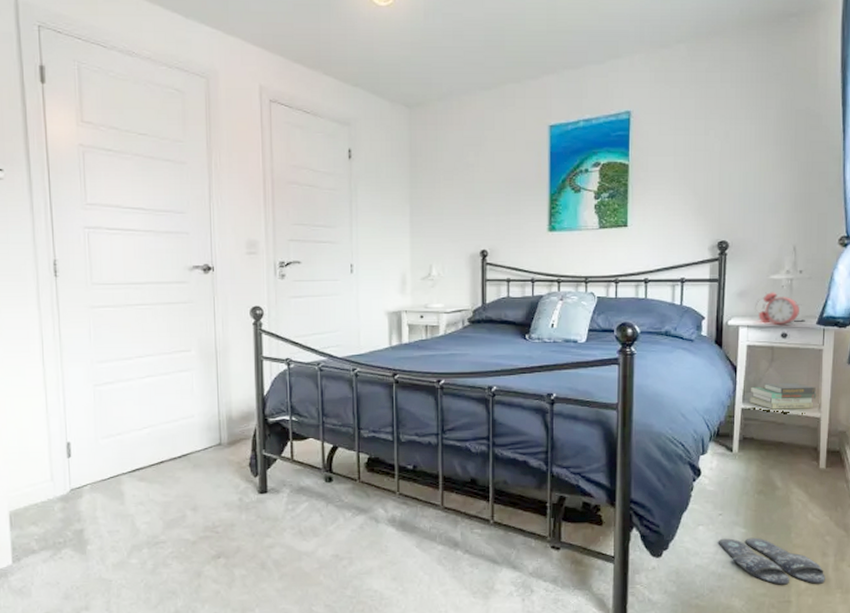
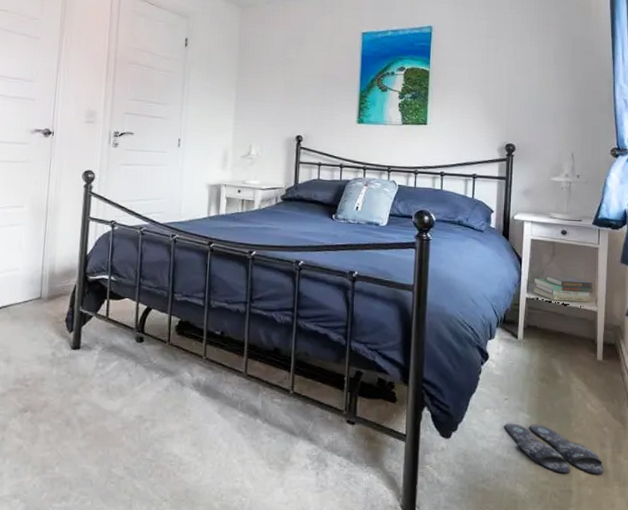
alarm clock: present [754,292,804,326] -> none [537,192,582,225]

